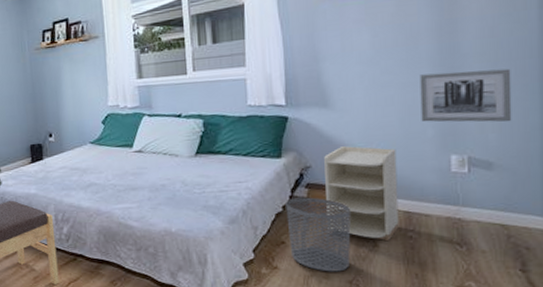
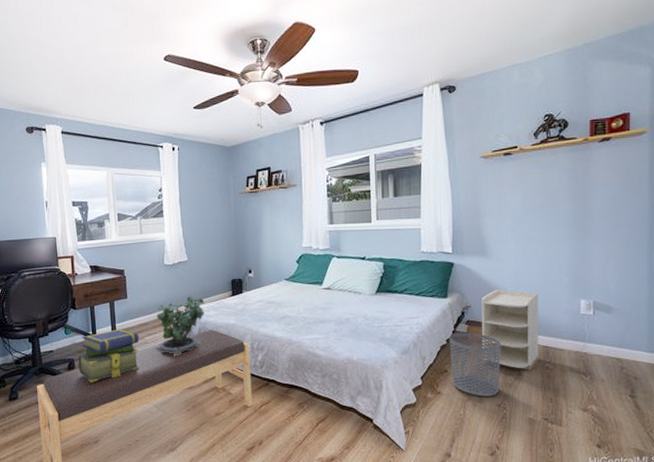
wall art: present [420,68,512,122] -> none [559,230,628,274]

